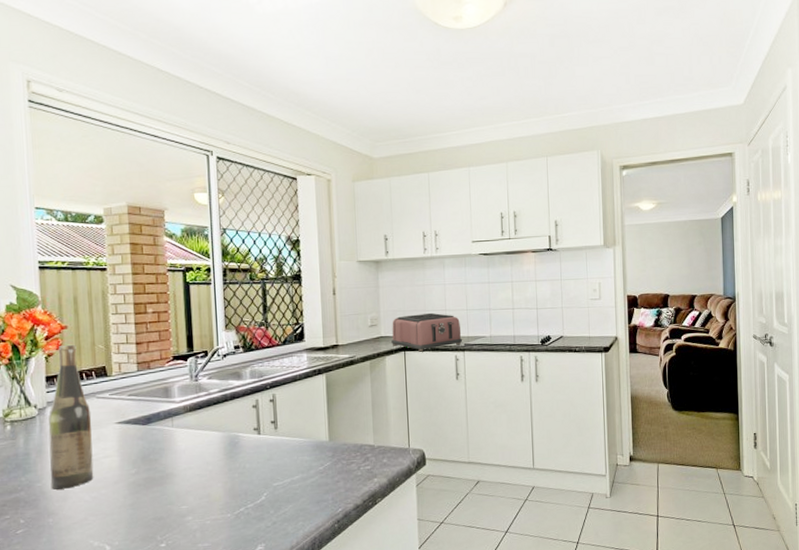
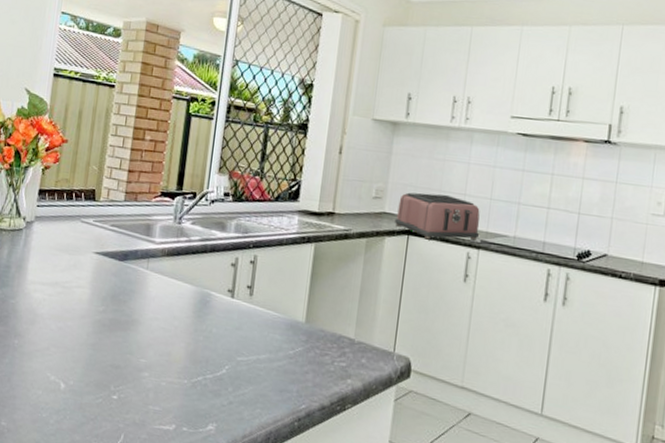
wine bottle: present [48,344,94,490] -> none [22,159,74,312]

